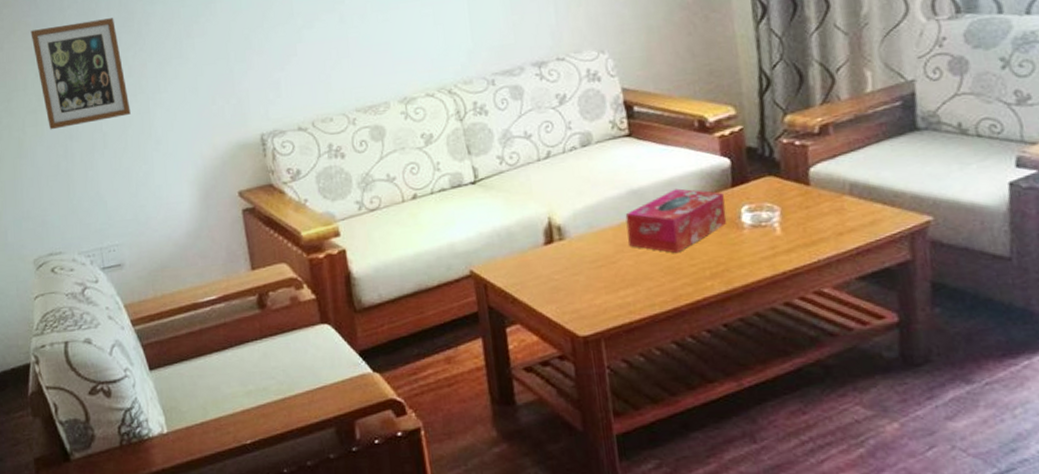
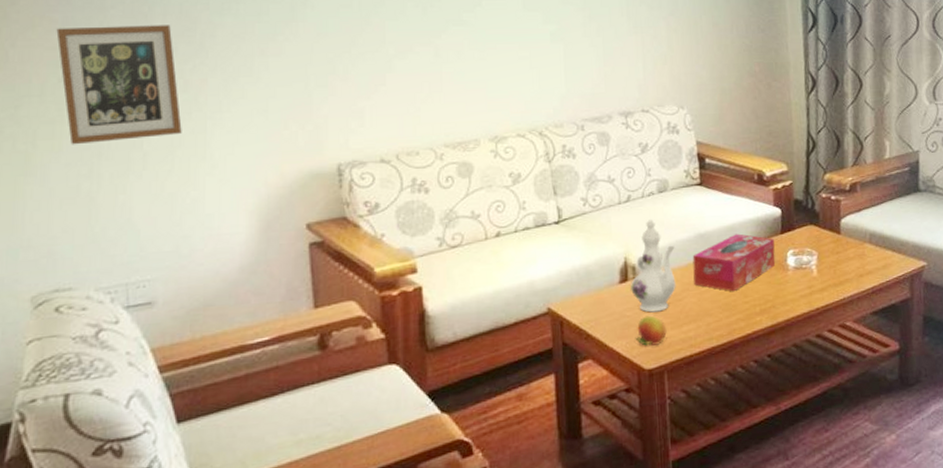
ewer: none [557,176,609,276] -> present [631,220,676,313]
fruit: none [565,279,601,312] -> present [635,315,667,346]

